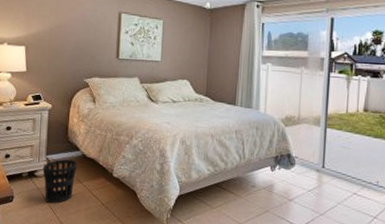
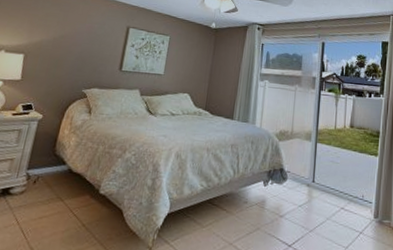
wastebasket: present [42,159,78,204] -> none [17,174,62,226]

